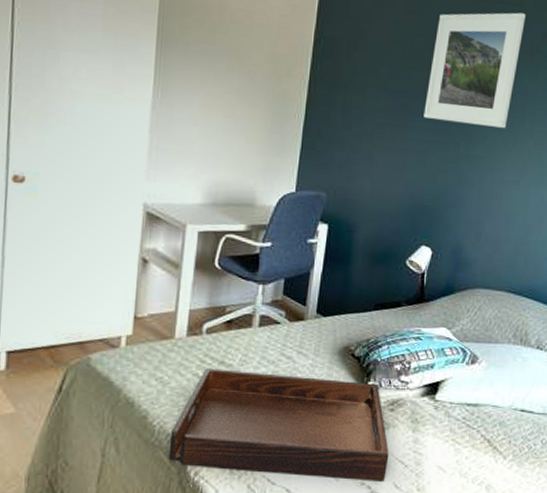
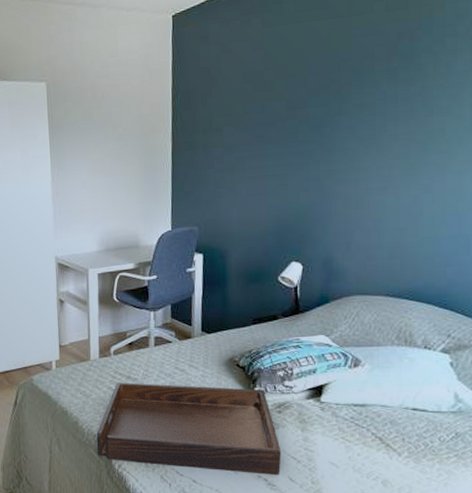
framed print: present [423,12,526,128] -> none [280,19,377,144]

